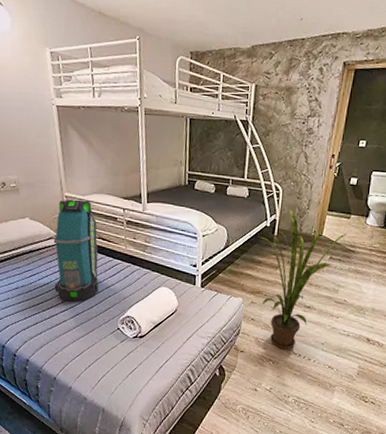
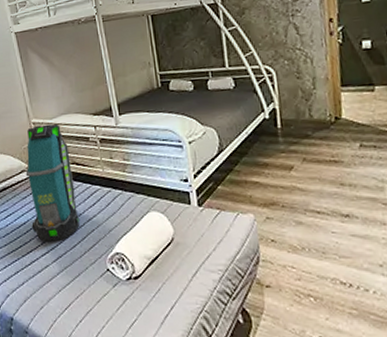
house plant: present [257,208,347,349] -> none [256,92,376,277]

